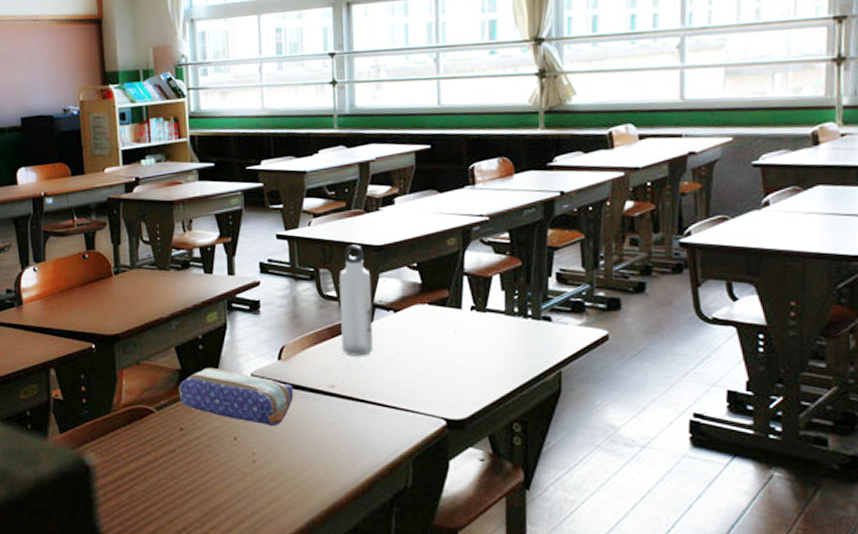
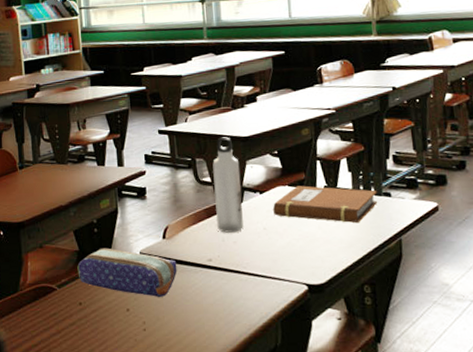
notebook: none [408,305,535,350] -> present [272,185,378,223]

